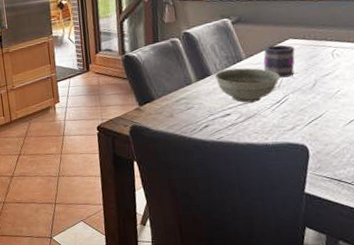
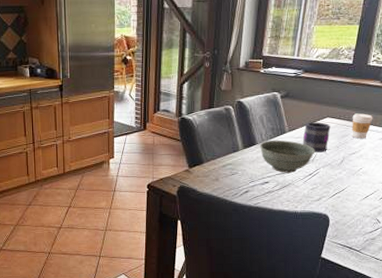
coffee cup: none [319,30,345,58] -> present [352,113,373,139]

